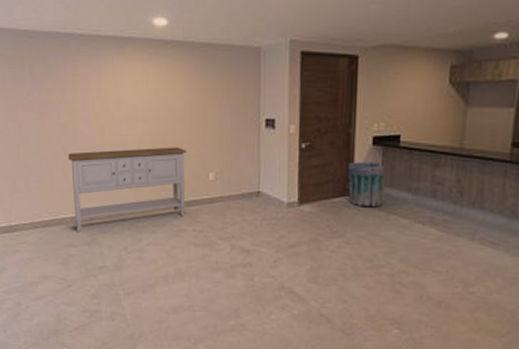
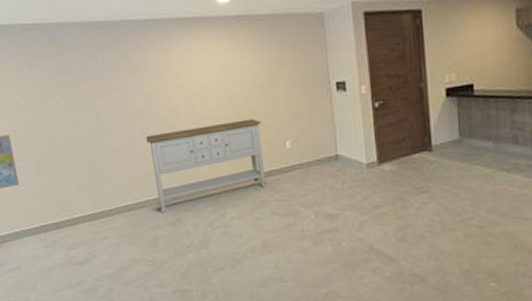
trash can: present [347,161,385,208] -> none [423,113,464,161]

